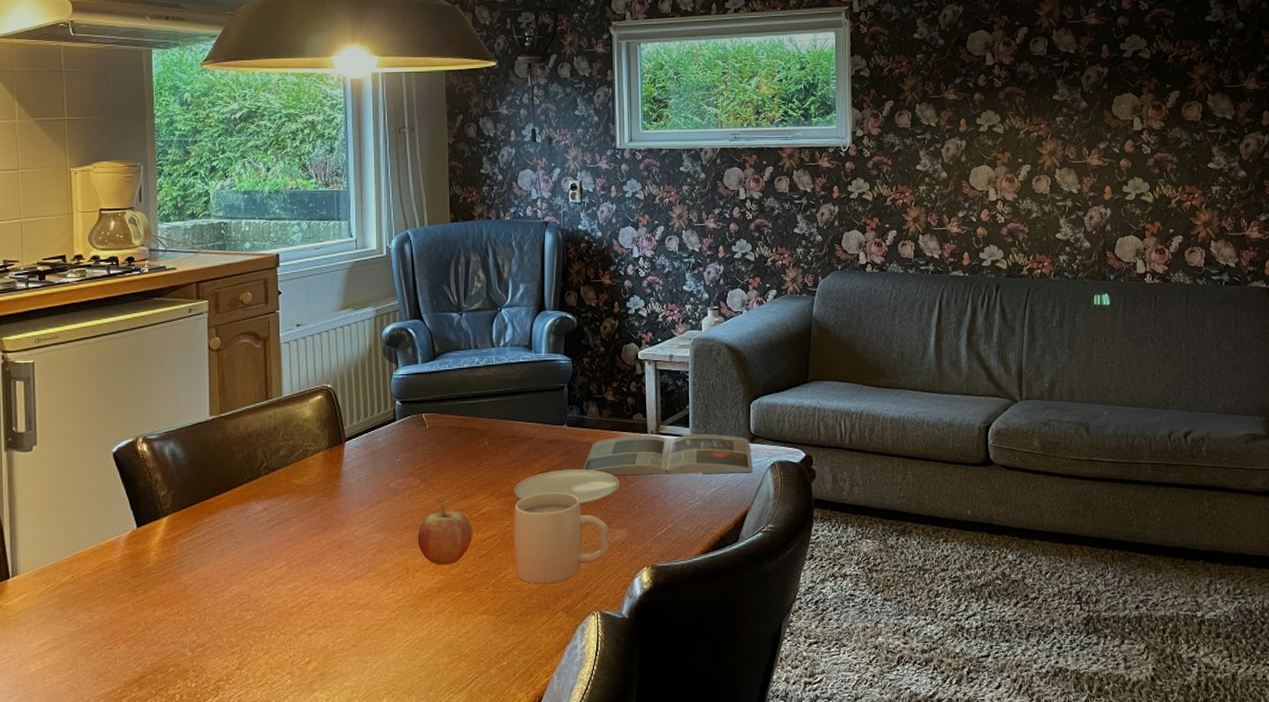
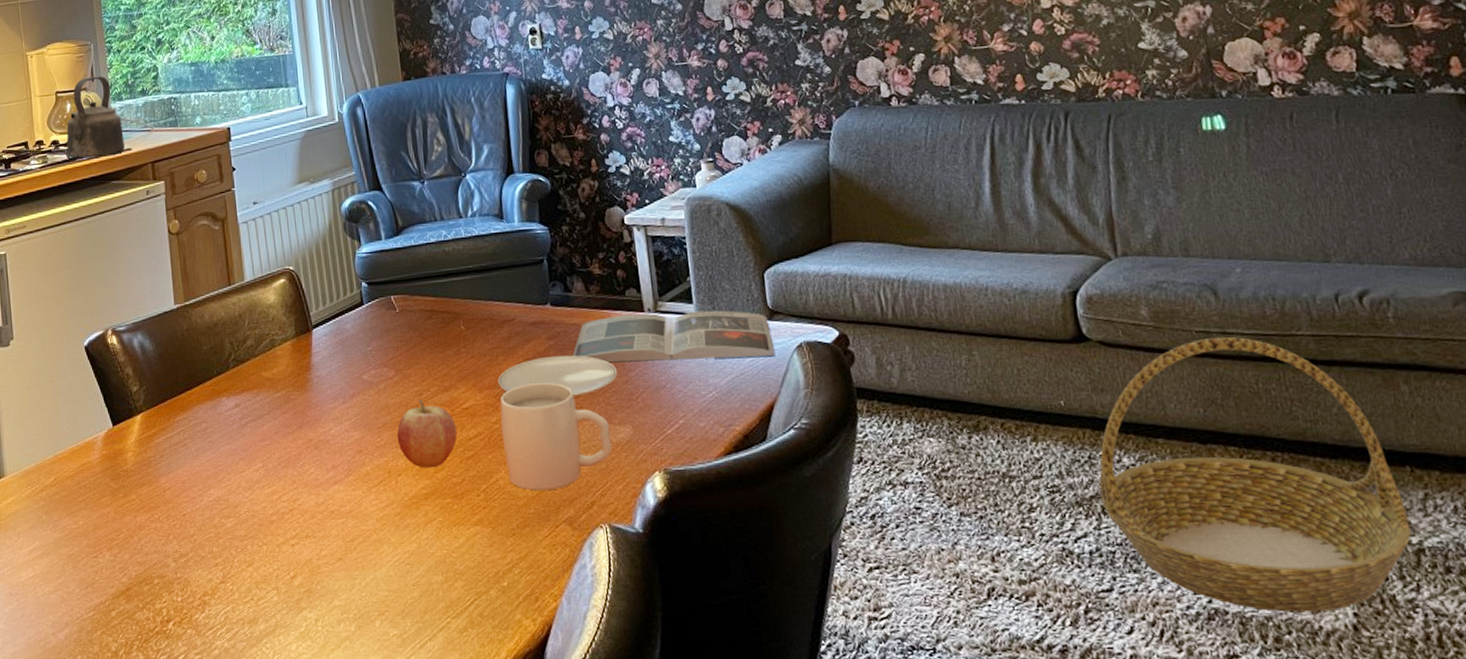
kettle: none [108,197,169,275] -> present [66,76,125,159]
basket: none [988,463,1198,669] -> present [1098,336,1412,613]

